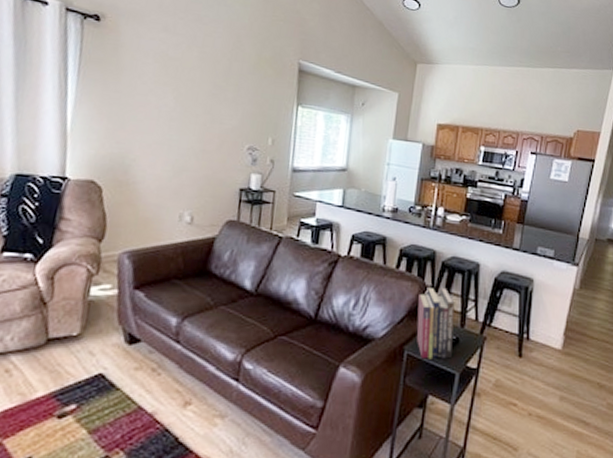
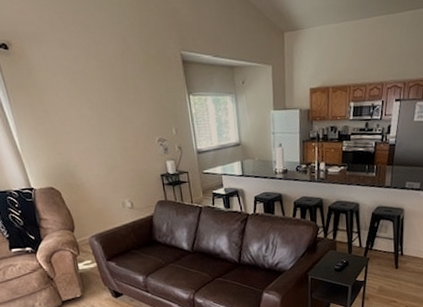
books: present [416,287,455,360] -> none [313,226,344,280]

